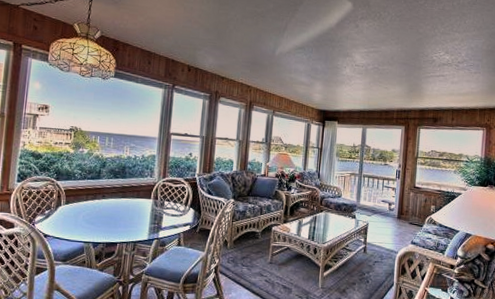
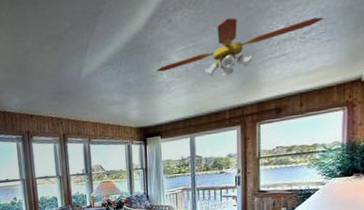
ceiling fan: none [341,36,473,83] -> present [156,16,323,77]

